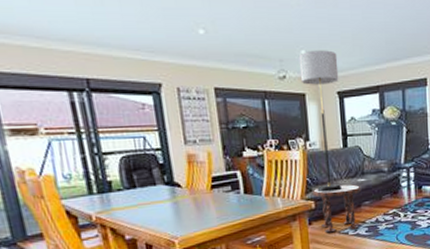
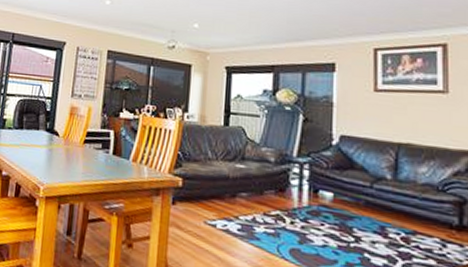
lamp: present [298,50,342,192] -> none [187,24,231,173]
side table: present [313,184,360,233] -> none [182,165,238,223]

